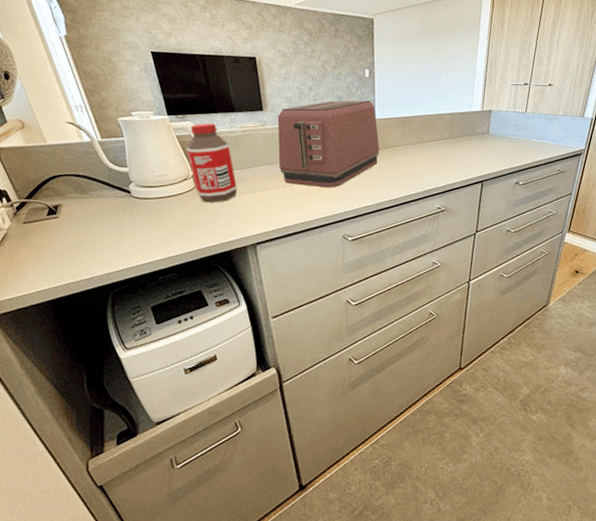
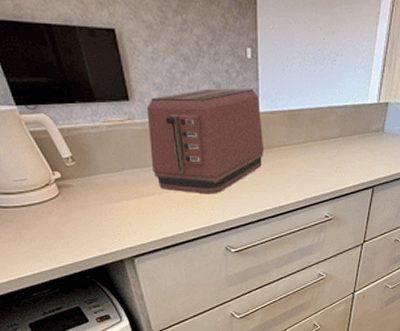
bottle: present [186,124,238,203] -> none [43,116,108,212]

